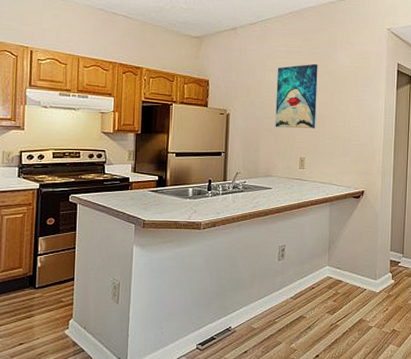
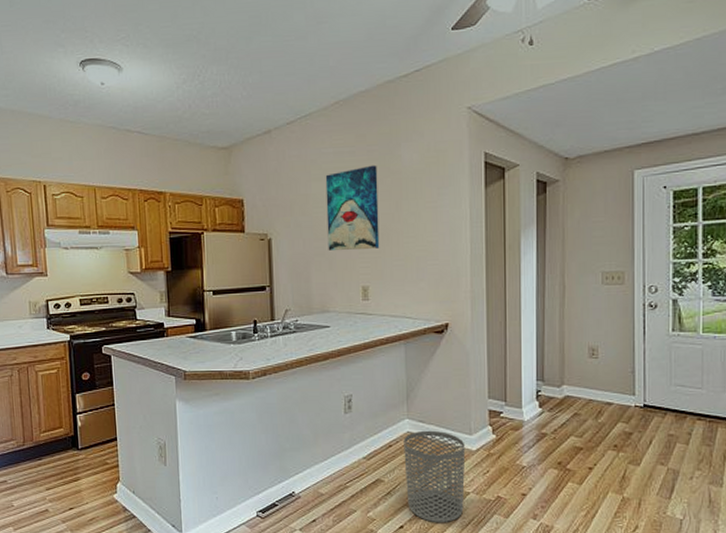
waste bin: none [323,275,371,351] -> present [404,430,466,522]

